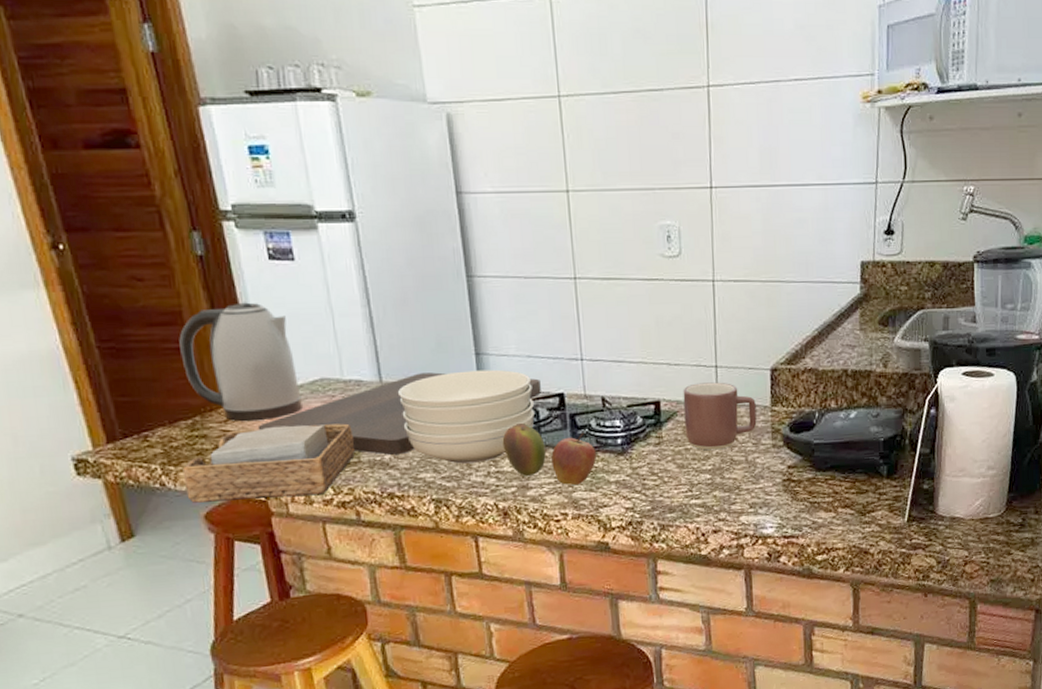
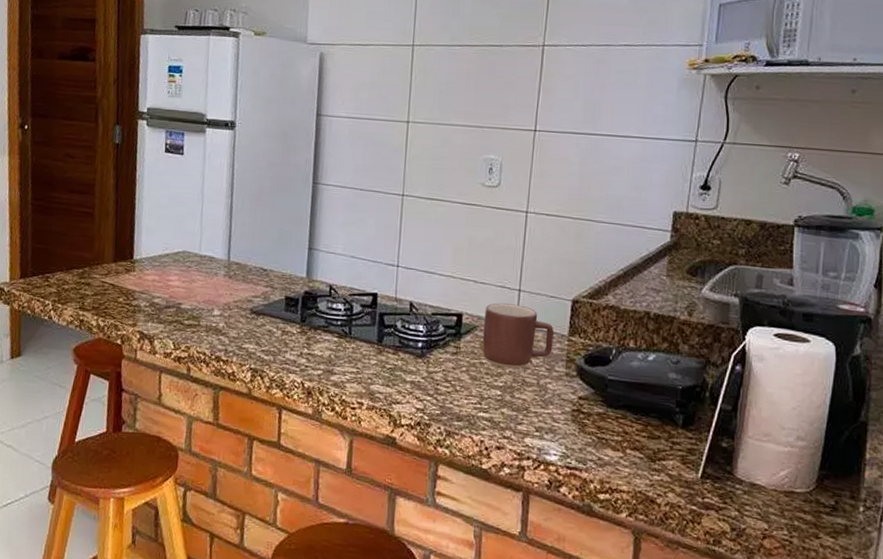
kettle: present [179,302,302,421] -> none [86,182,168,278]
napkin holder: present [182,423,355,503] -> none [65,283,199,348]
cutting board: present [257,372,541,455] -> none [128,258,359,324]
bowl: present [397,369,535,464] -> none [239,261,351,343]
fruit: present [502,422,546,476] -> none [317,313,354,363]
fruit: present [551,432,597,486] -> none [356,331,398,379]

